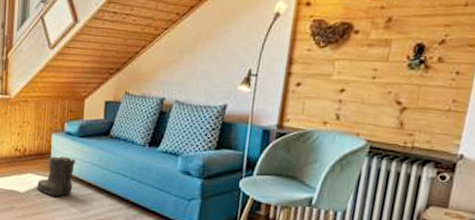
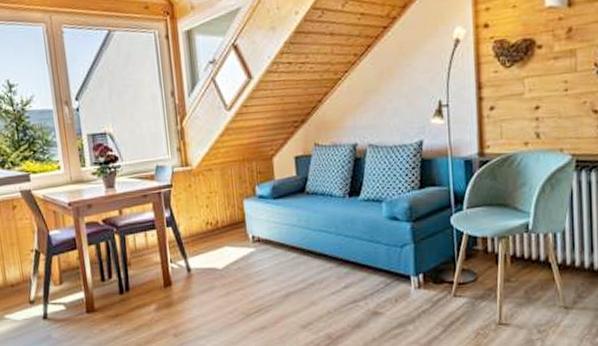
boots: present [35,156,76,197] -> none [234,222,276,267]

